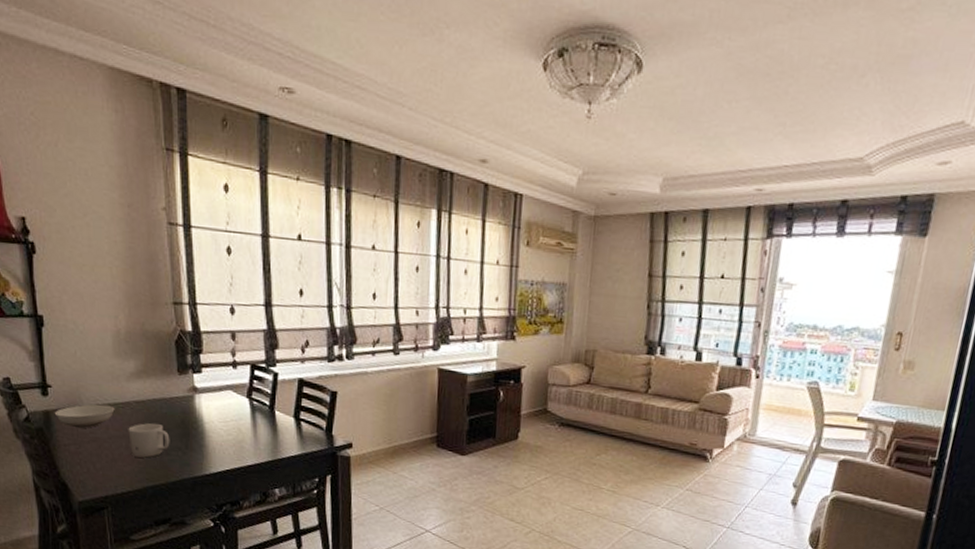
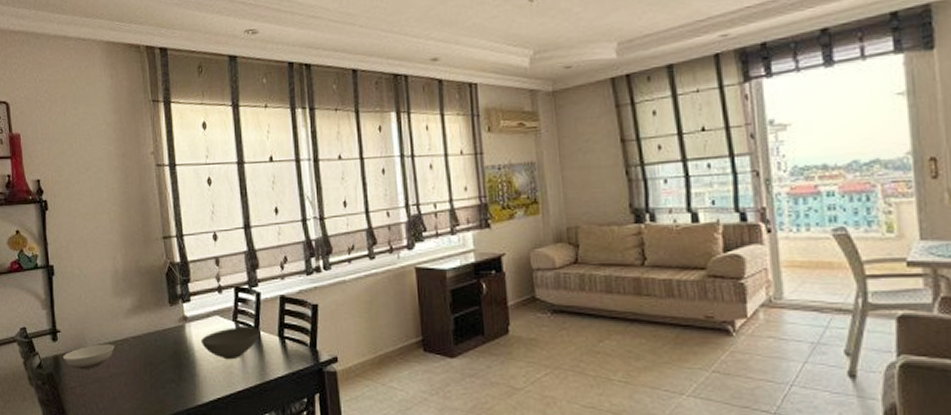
mug: present [128,423,170,458] -> none [126,357,165,393]
bowl: none [211,403,275,435] -> present [200,326,260,360]

